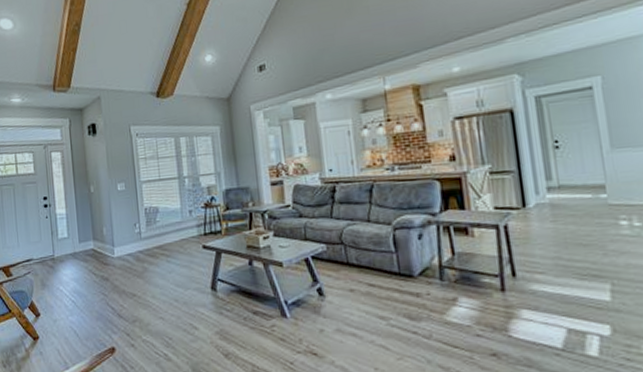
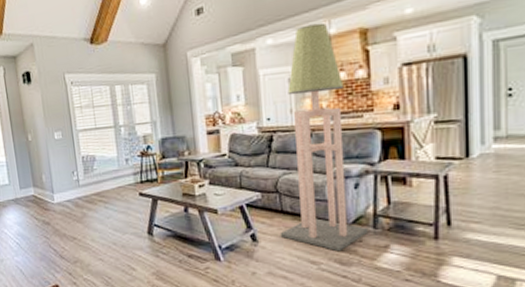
floor lamp: none [346,79,436,306] -> present [280,22,369,252]

